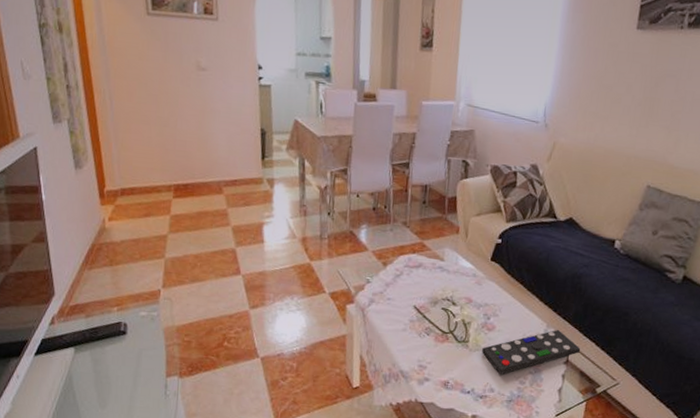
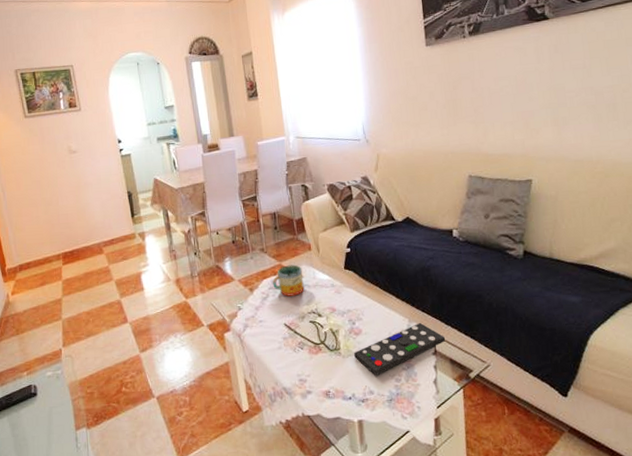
mug: none [409,244,445,279] -> present [273,264,304,297]

